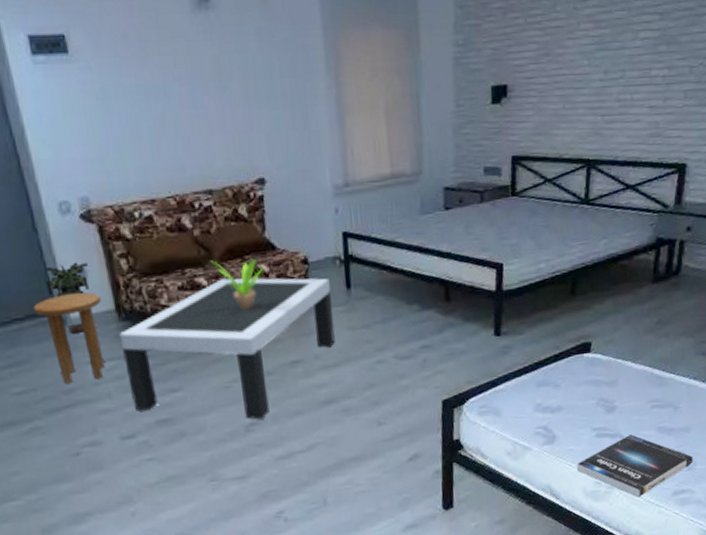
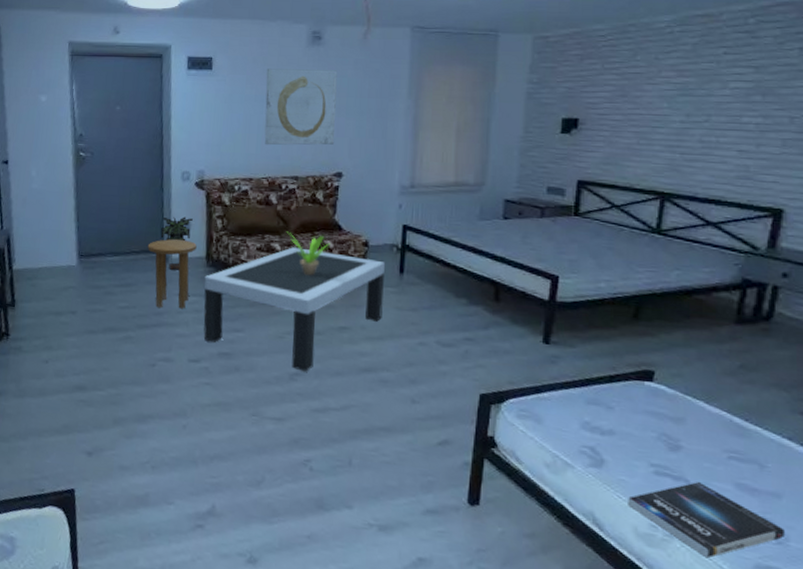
wall art: none [144,43,249,153] -> present [264,68,338,146]

